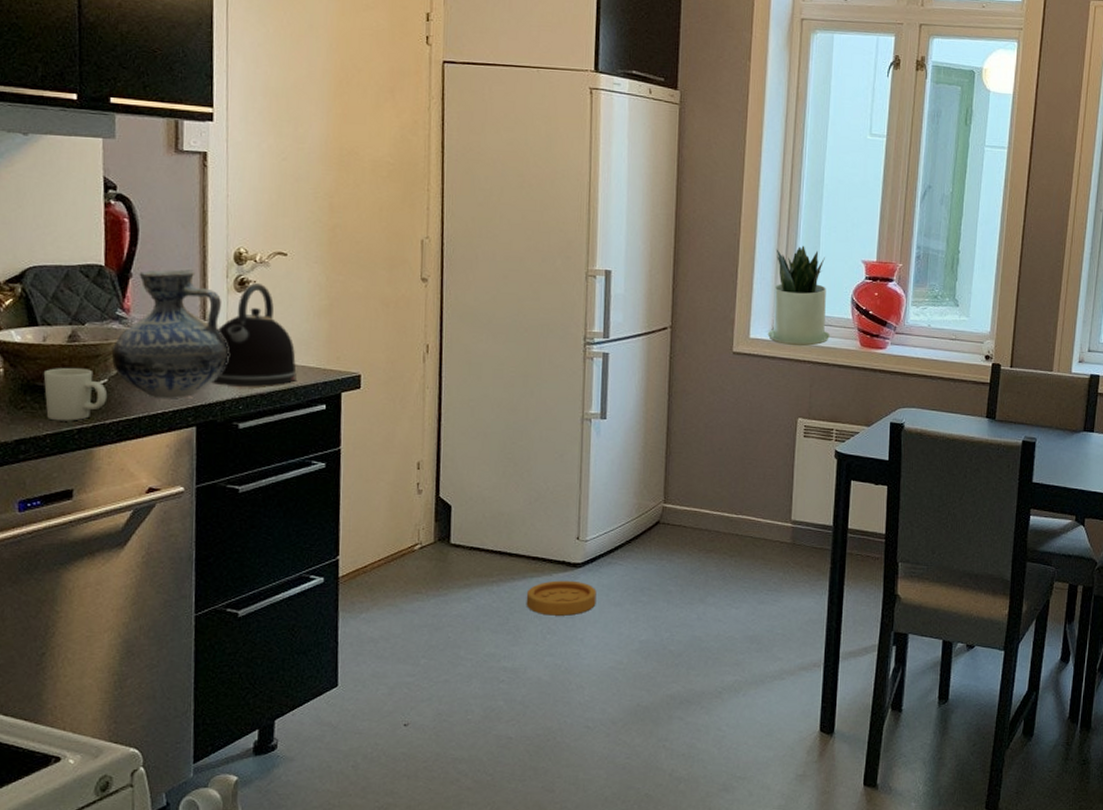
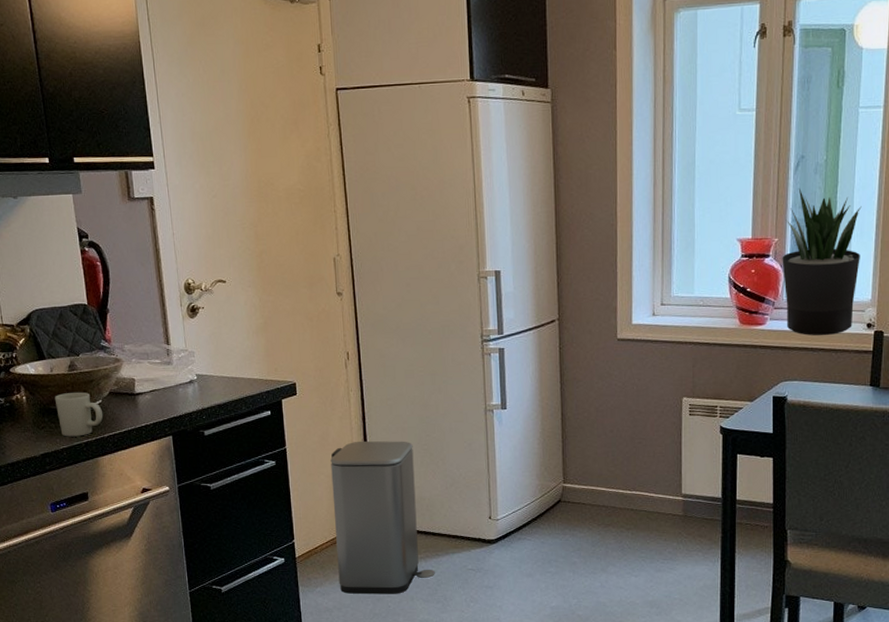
ceramic jug: present [111,269,229,398] -> none [101,302,190,413]
kettle: present [211,282,298,387] -> none [179,308,246,400]
pedal bin: none [389,446,508,623] -> present [330,441,435,594]
pet bowl: present [526,580,597,616] -> none [450,555,510,586]
planter: present [767,245,831,347] -> none [649,229,710,329]
planter: none [905,217,984,365] -> present [782,188,862,336]

